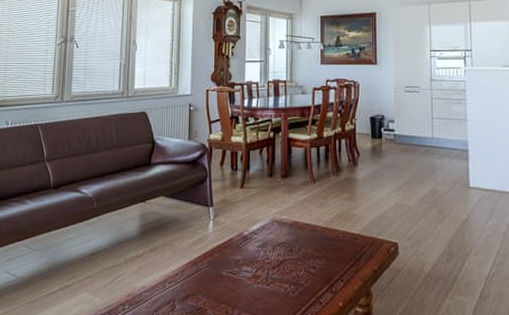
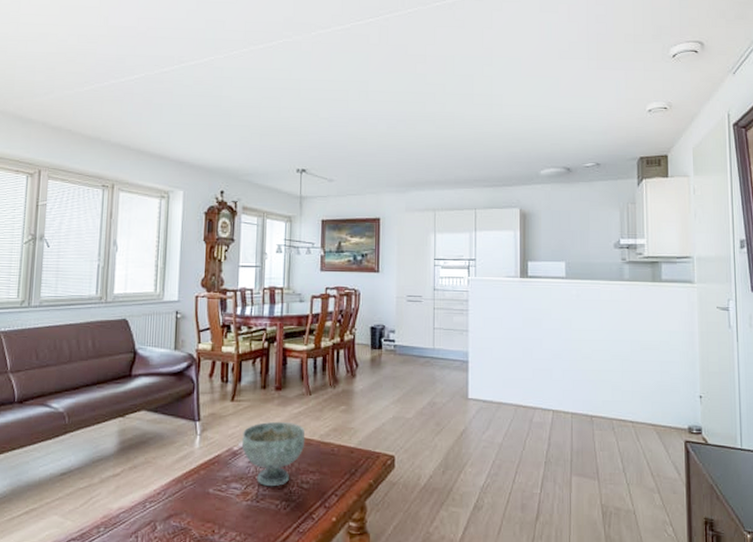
decorative bowl: none [251,207,311,270] -> present [241,421,305,486]

